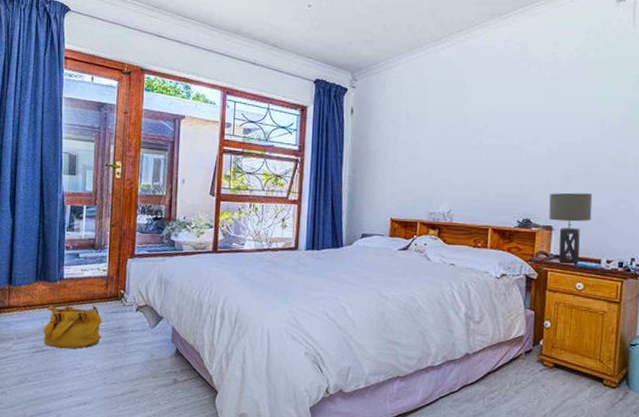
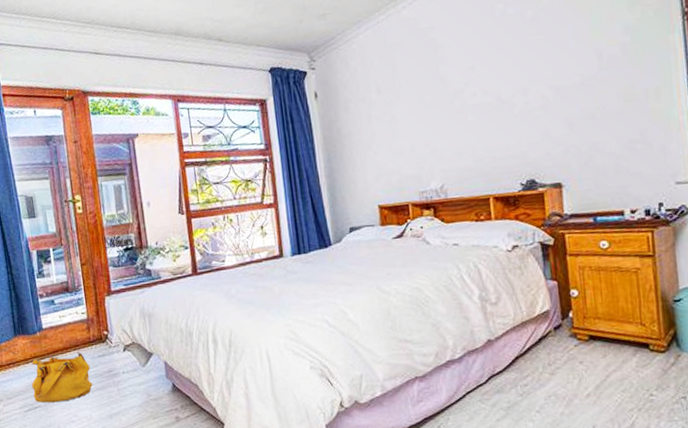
table lamp: present [548,192,593,265] -> none [553,138,605,222]

